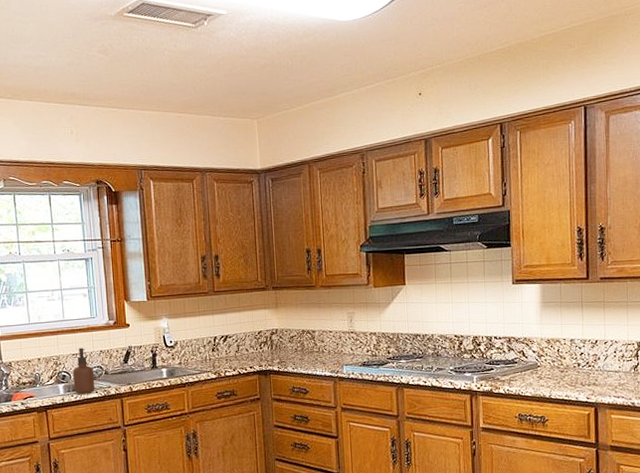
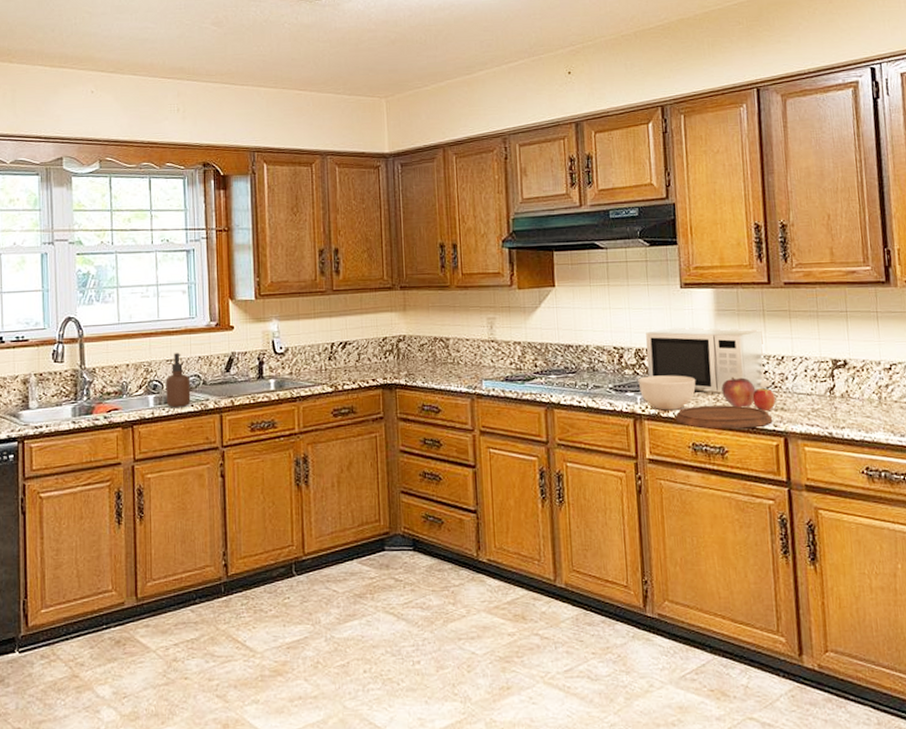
bowl: none [474,358,523,387] -> present [638,375,696,410]
microwave: none [482,317,586,372] -> present [646,327,771,393]
cutting board: none [504,382,586,402] -> present [675,405,773,429]
fruit: none [544,358,573,384] -> present [721,376,756,408]
fruit: none [570,367,589,387] -> present [752,388,776,412]

